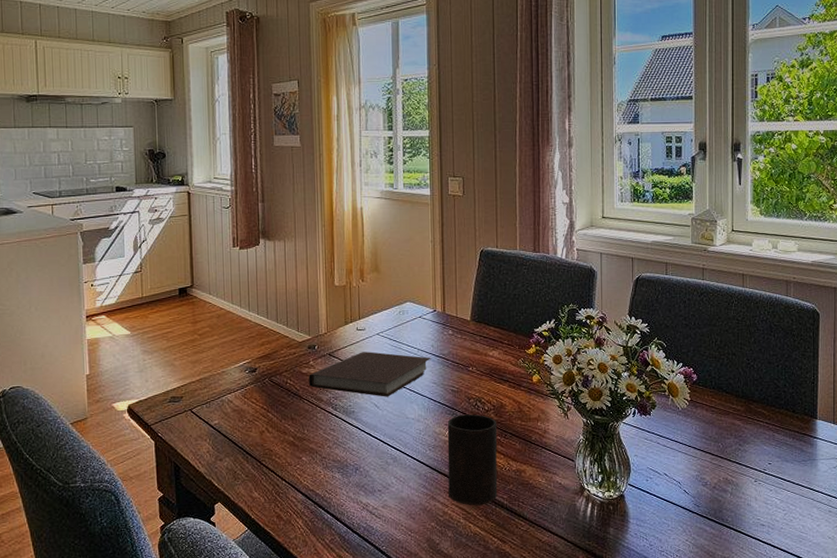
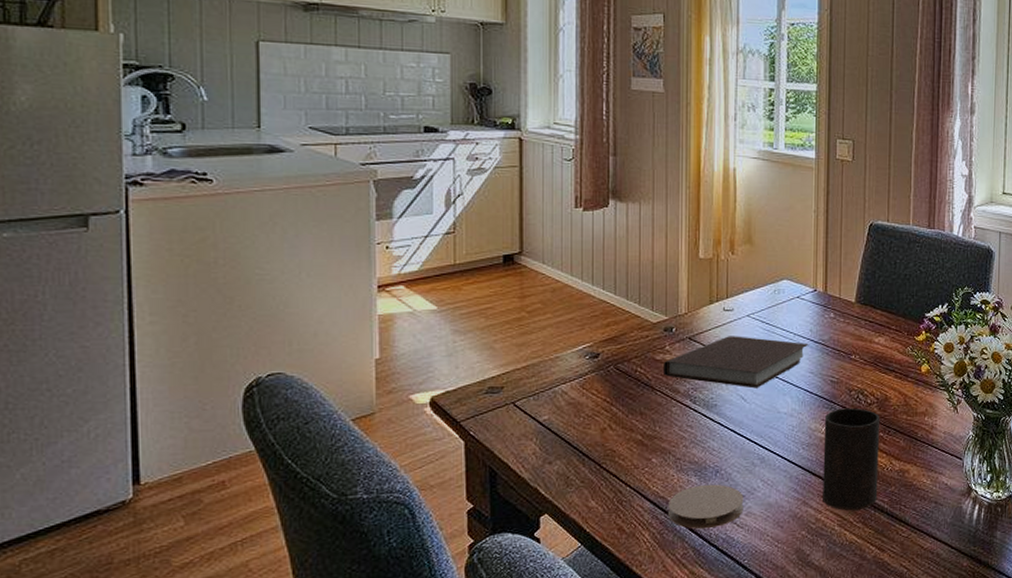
coaster: none [317,480,380,519] -> present [668,484,744,530]

